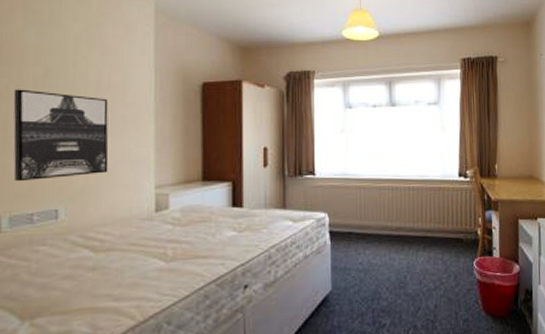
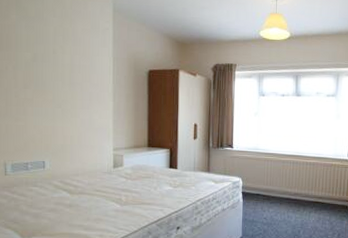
wall art: present [13,89,109,182] -> none [11,69,80,139]

